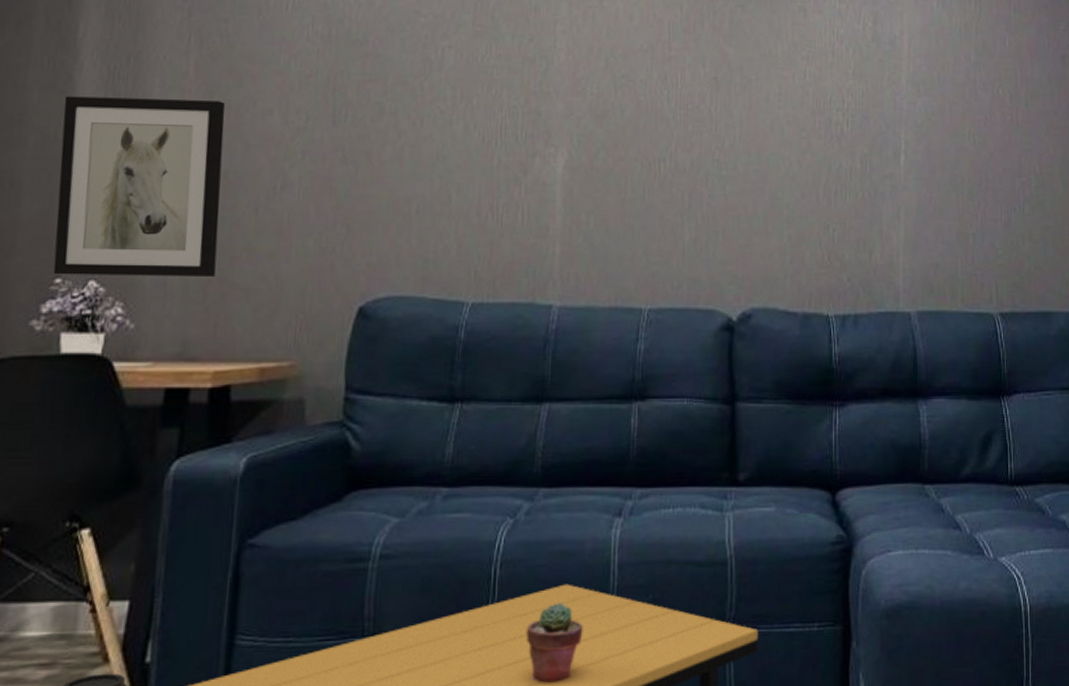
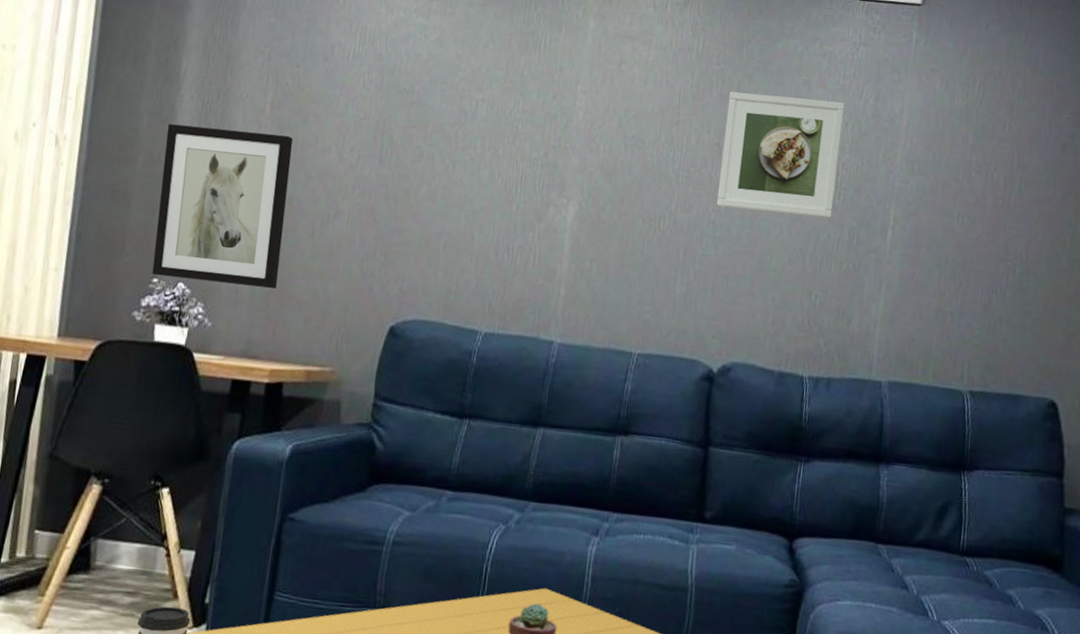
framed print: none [719,22,844,148] -> present [716,91,845,219]

